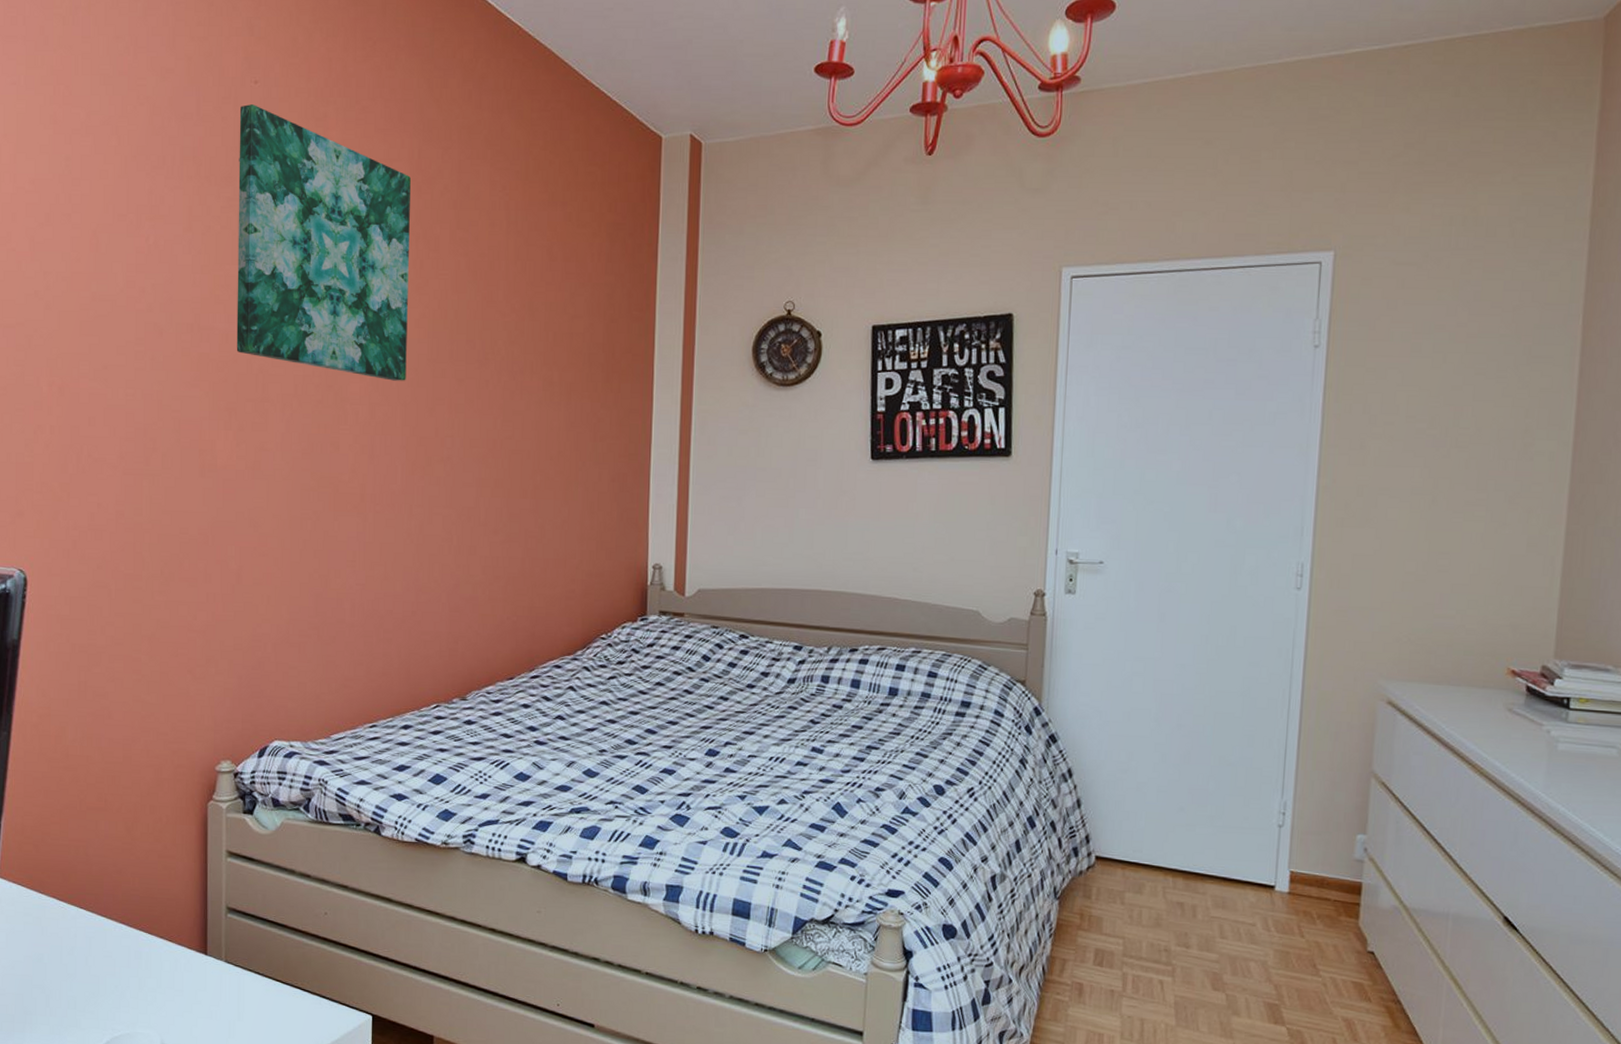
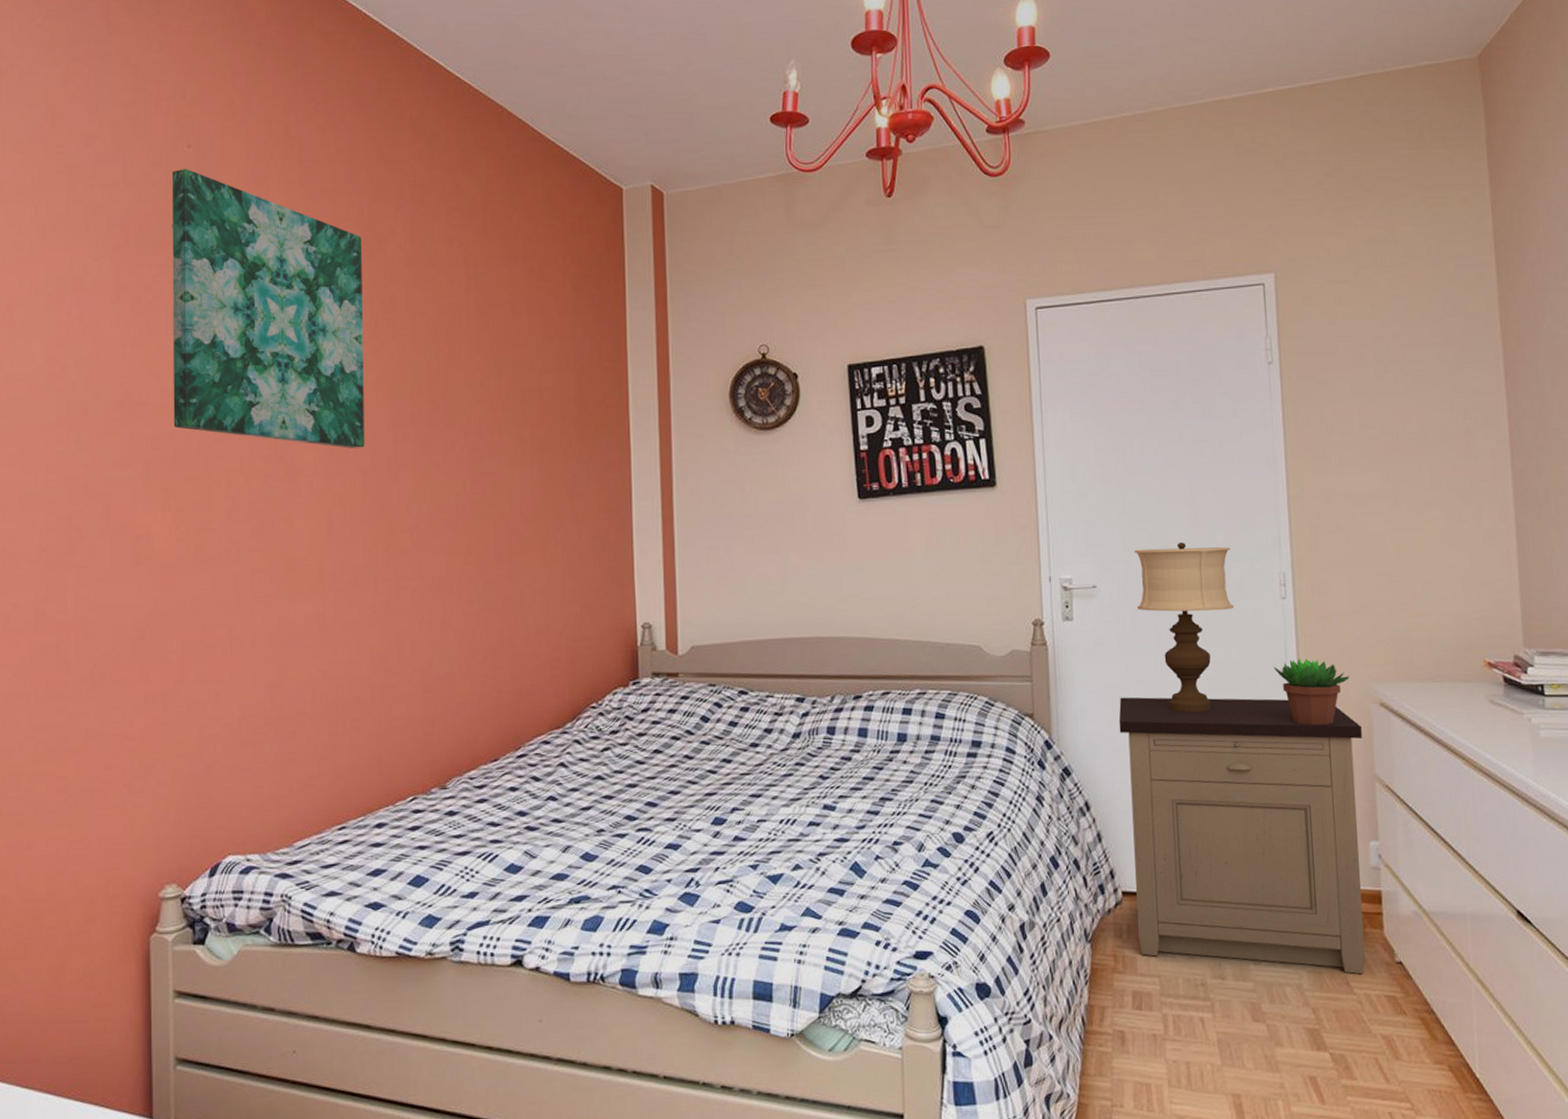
nightstand: none [1106,672,1364,959] -> present [1118,697,1365,975]
table lamp: none [1142,525,1248,694] -> present [1135,542,1234,712]
succulent plant: none [1278,649,1360,717] -> present [1273,658,1351,725]

